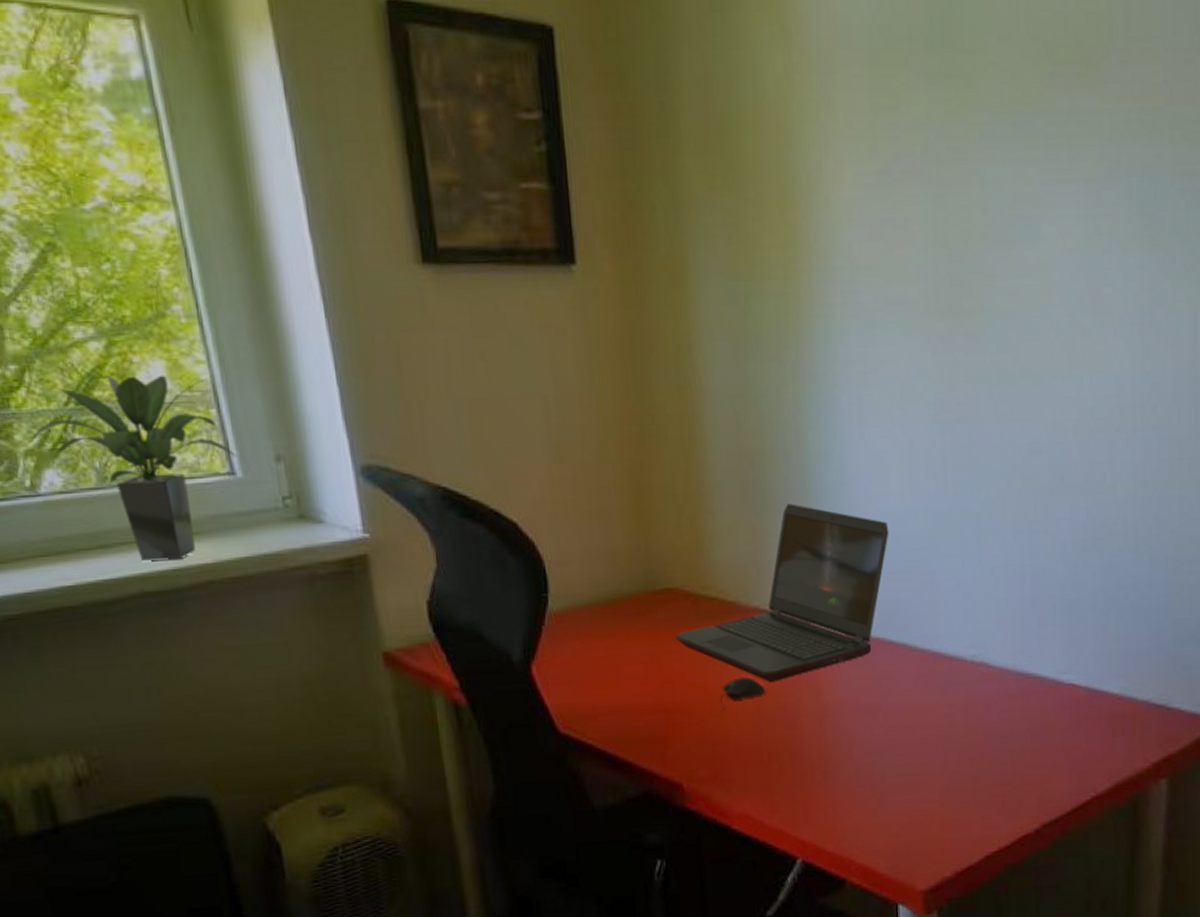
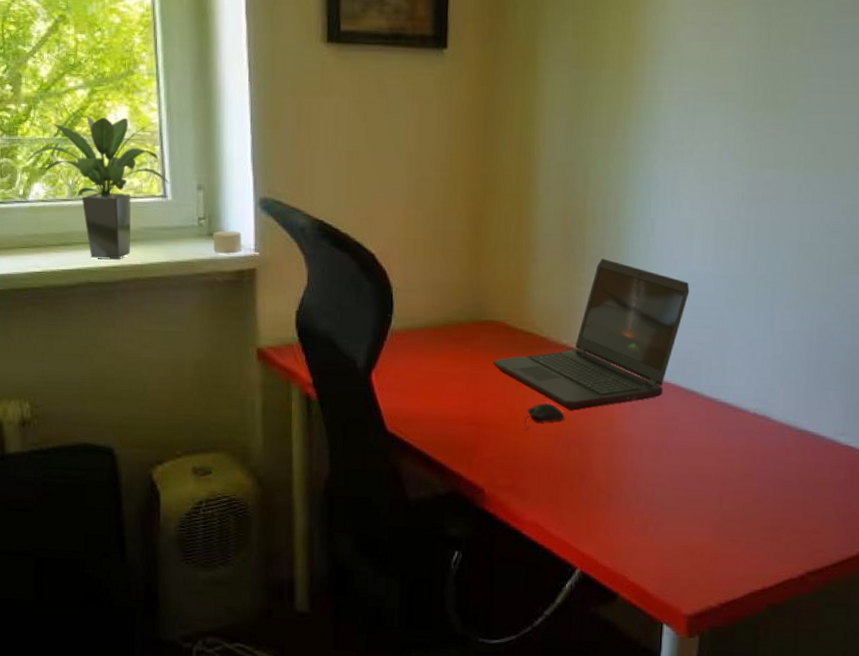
candle: none [305,507,347,540] -> present [213,228,242,254]

